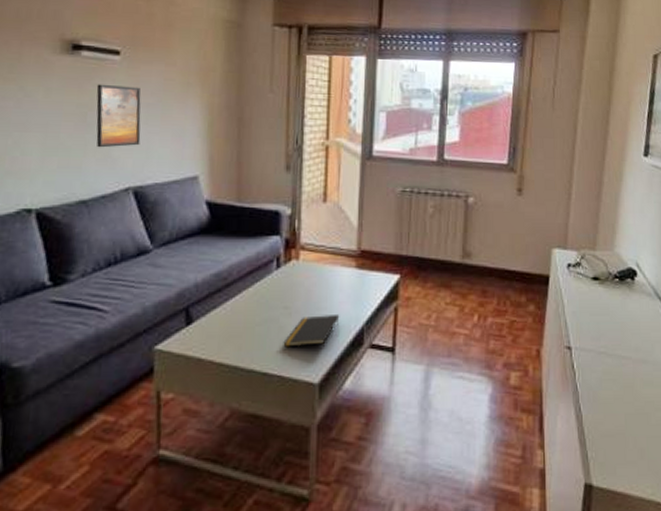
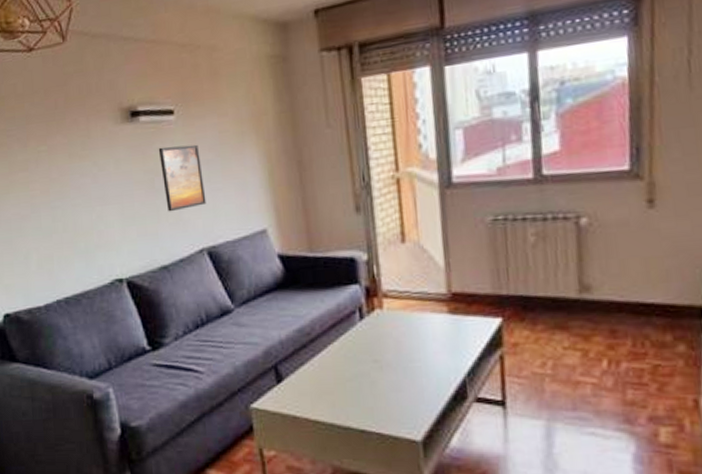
notepad: present [283,315,340,347] -> none [377,366,437,403]

